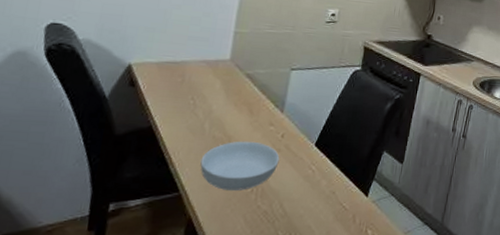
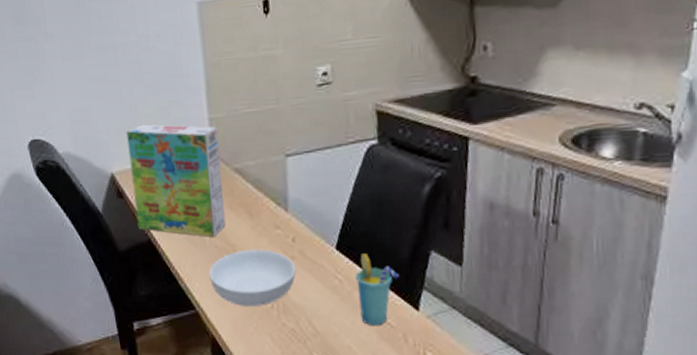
cereal box: none [142,26,240,128] -> present [126,124,226,237]
cup: none [323,150,359,209] -> present [356,254,400,327]

